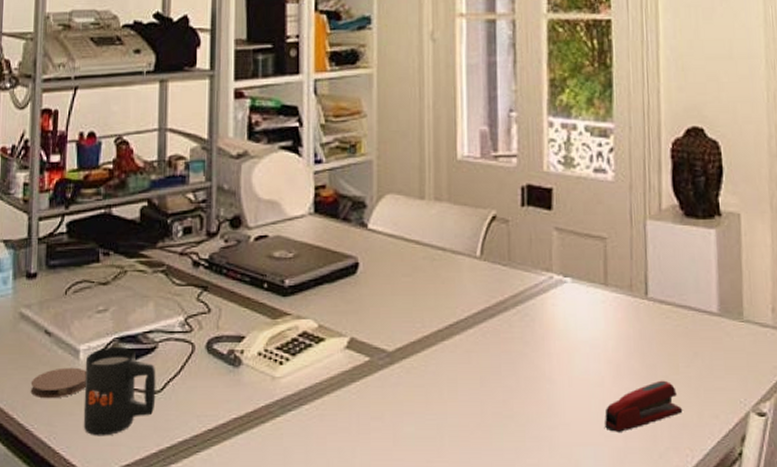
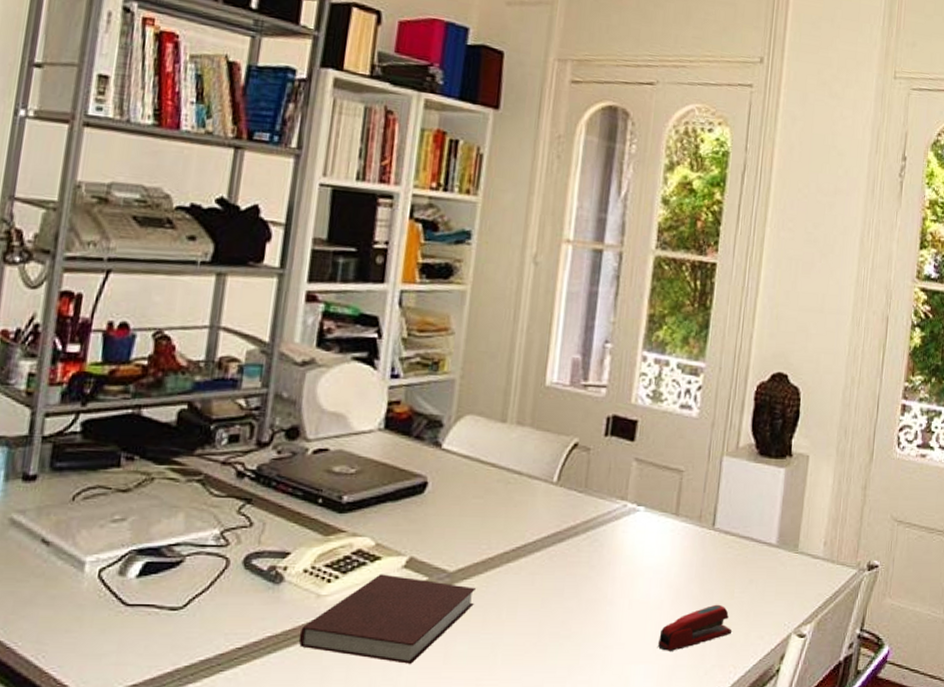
coaster: present [30,367,86,399] -> none [16,580,92,614]
mug: present [83,346,156,436] -> none [82,558,180,655]
notebook: none [260,355,415,445] -> present [298,574,475,664]

